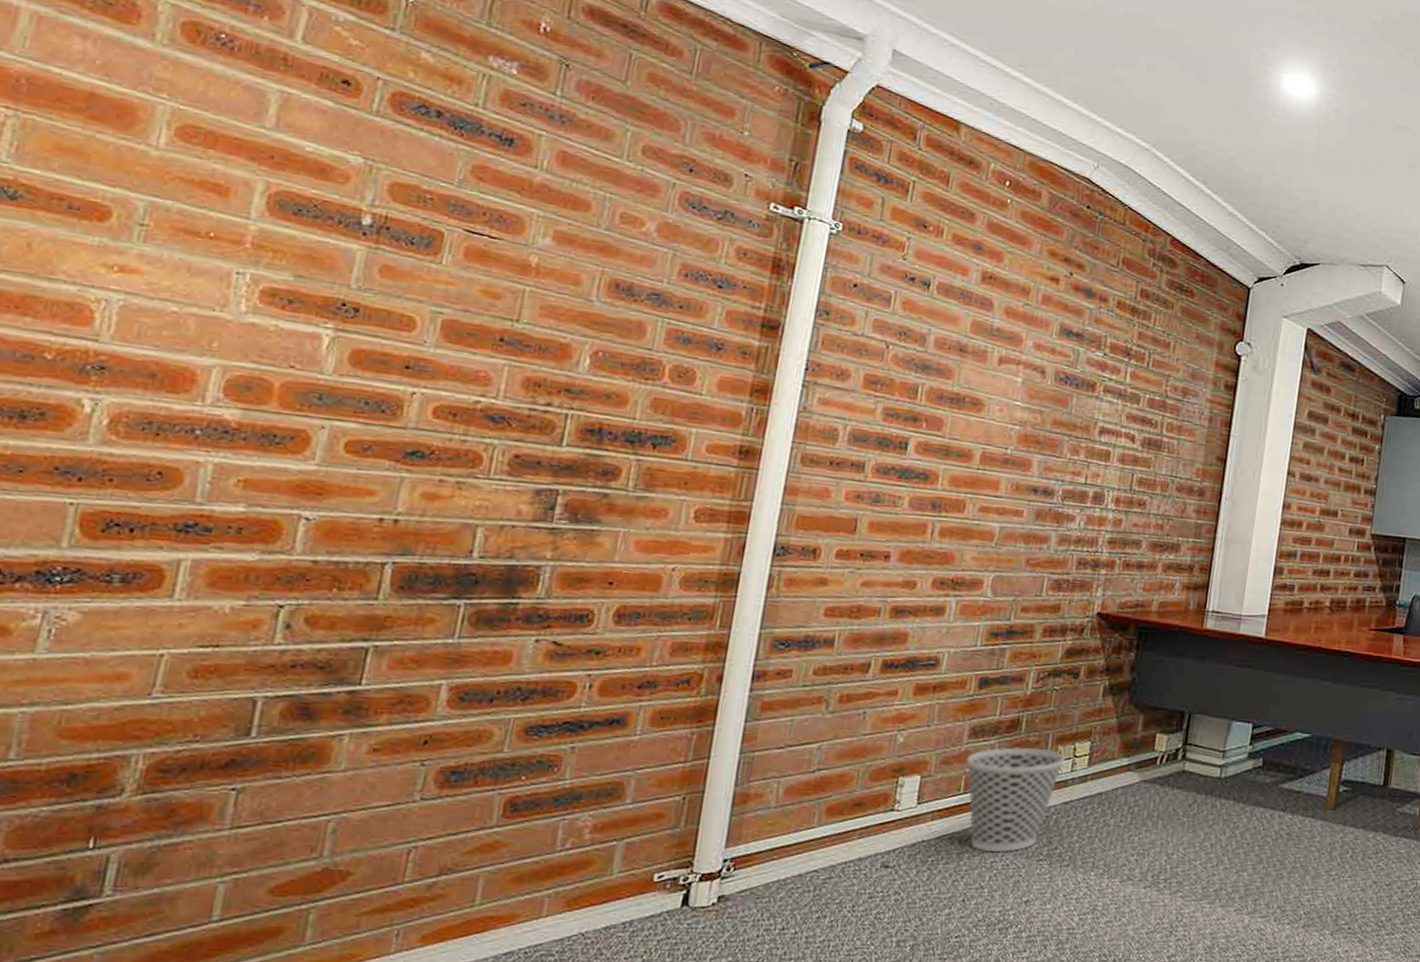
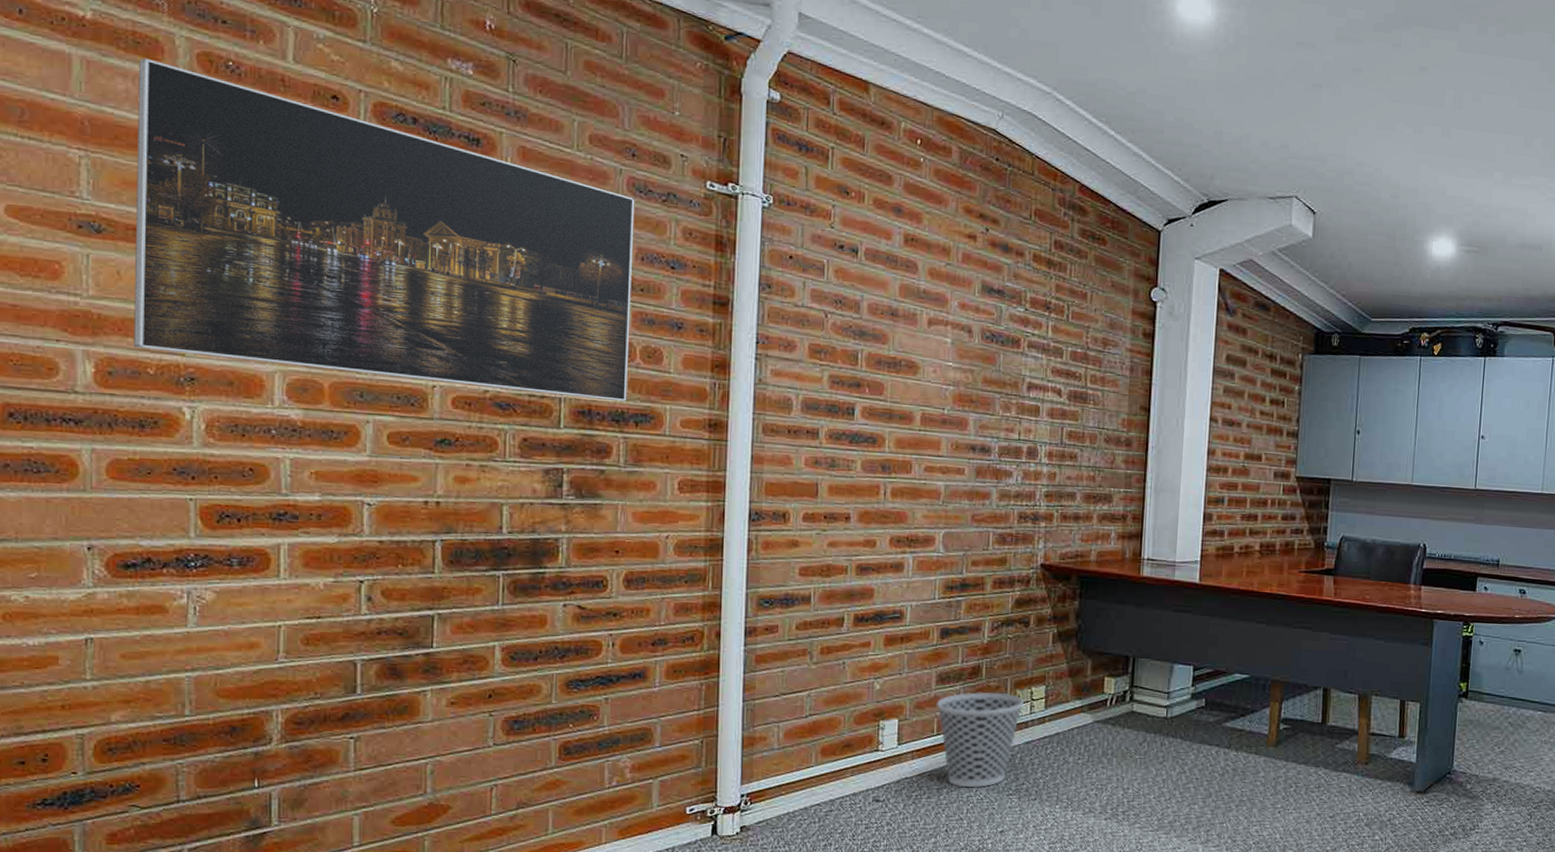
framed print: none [32,20,687,422] -> present [134,58,635,401]

